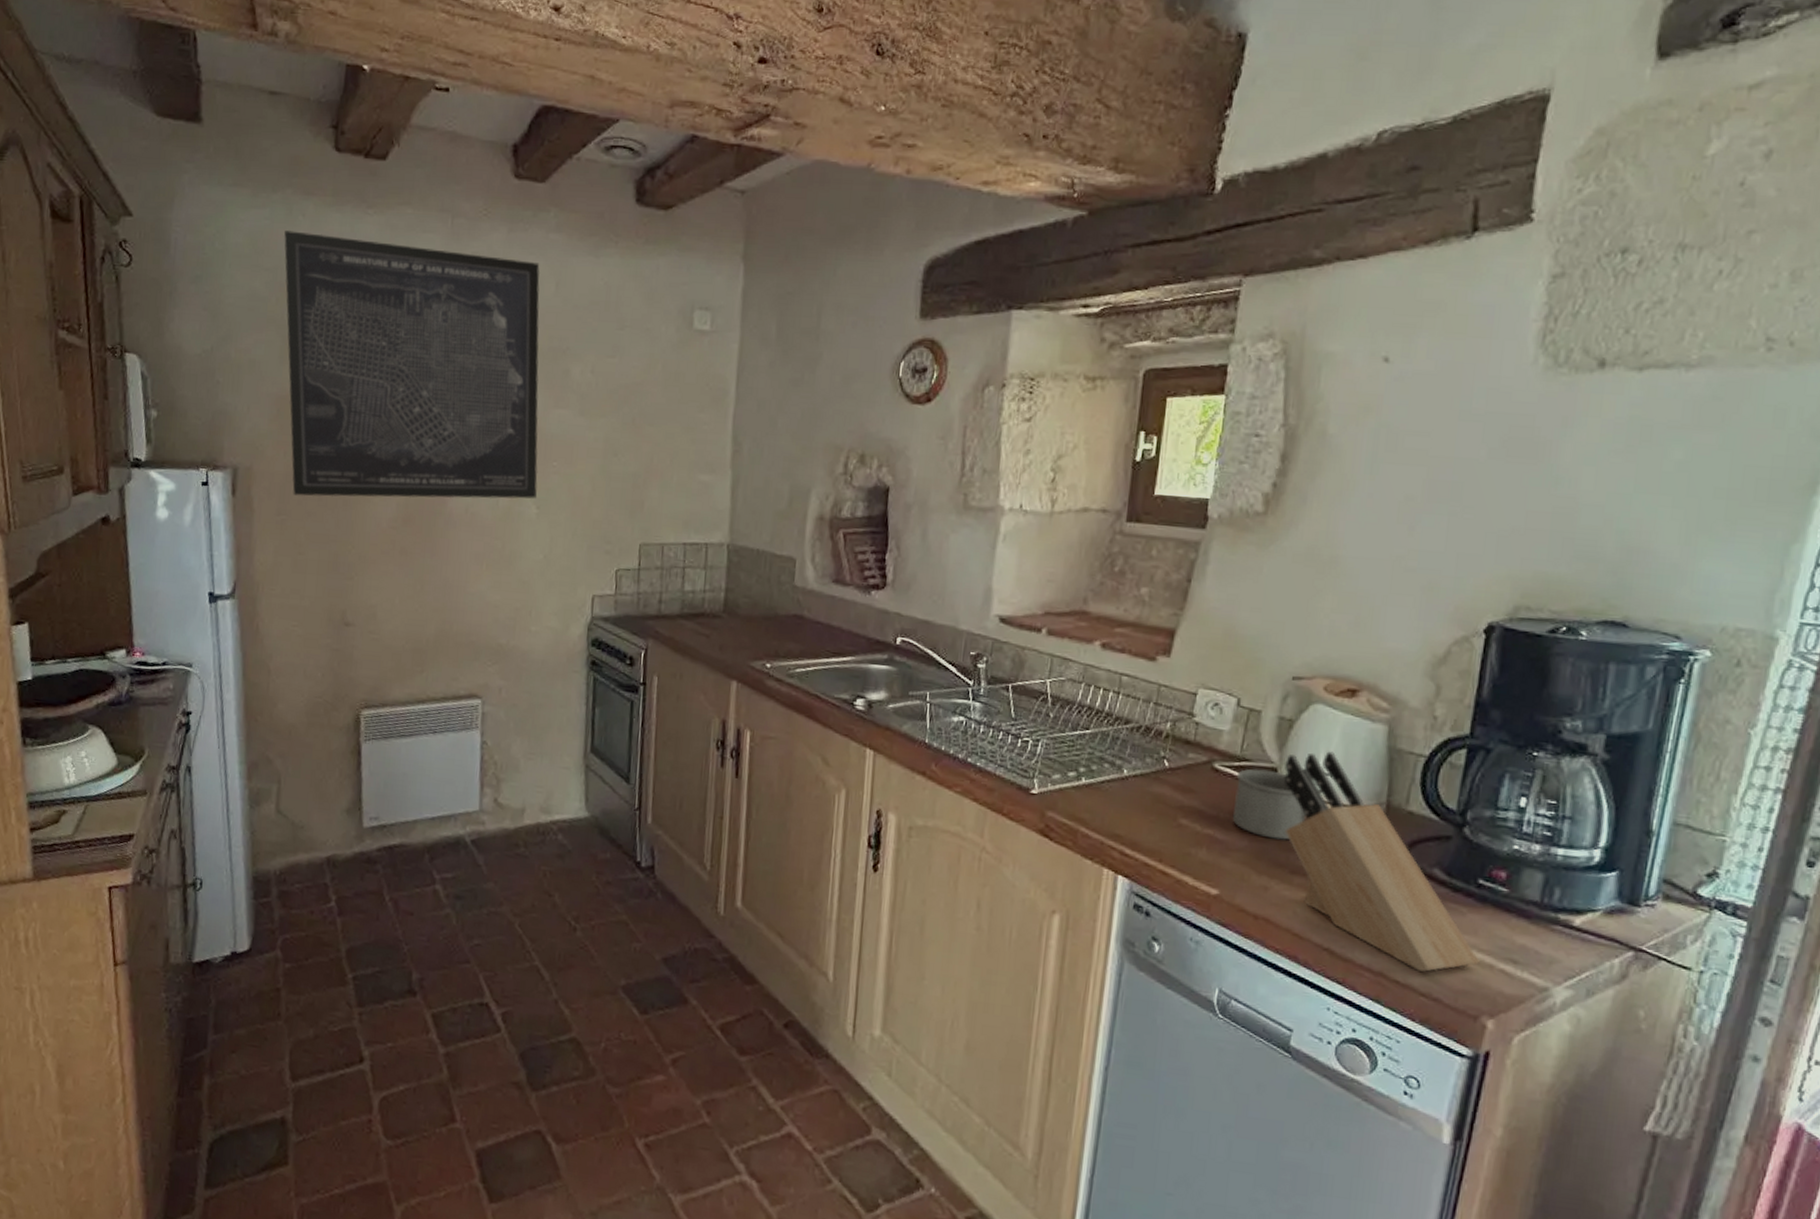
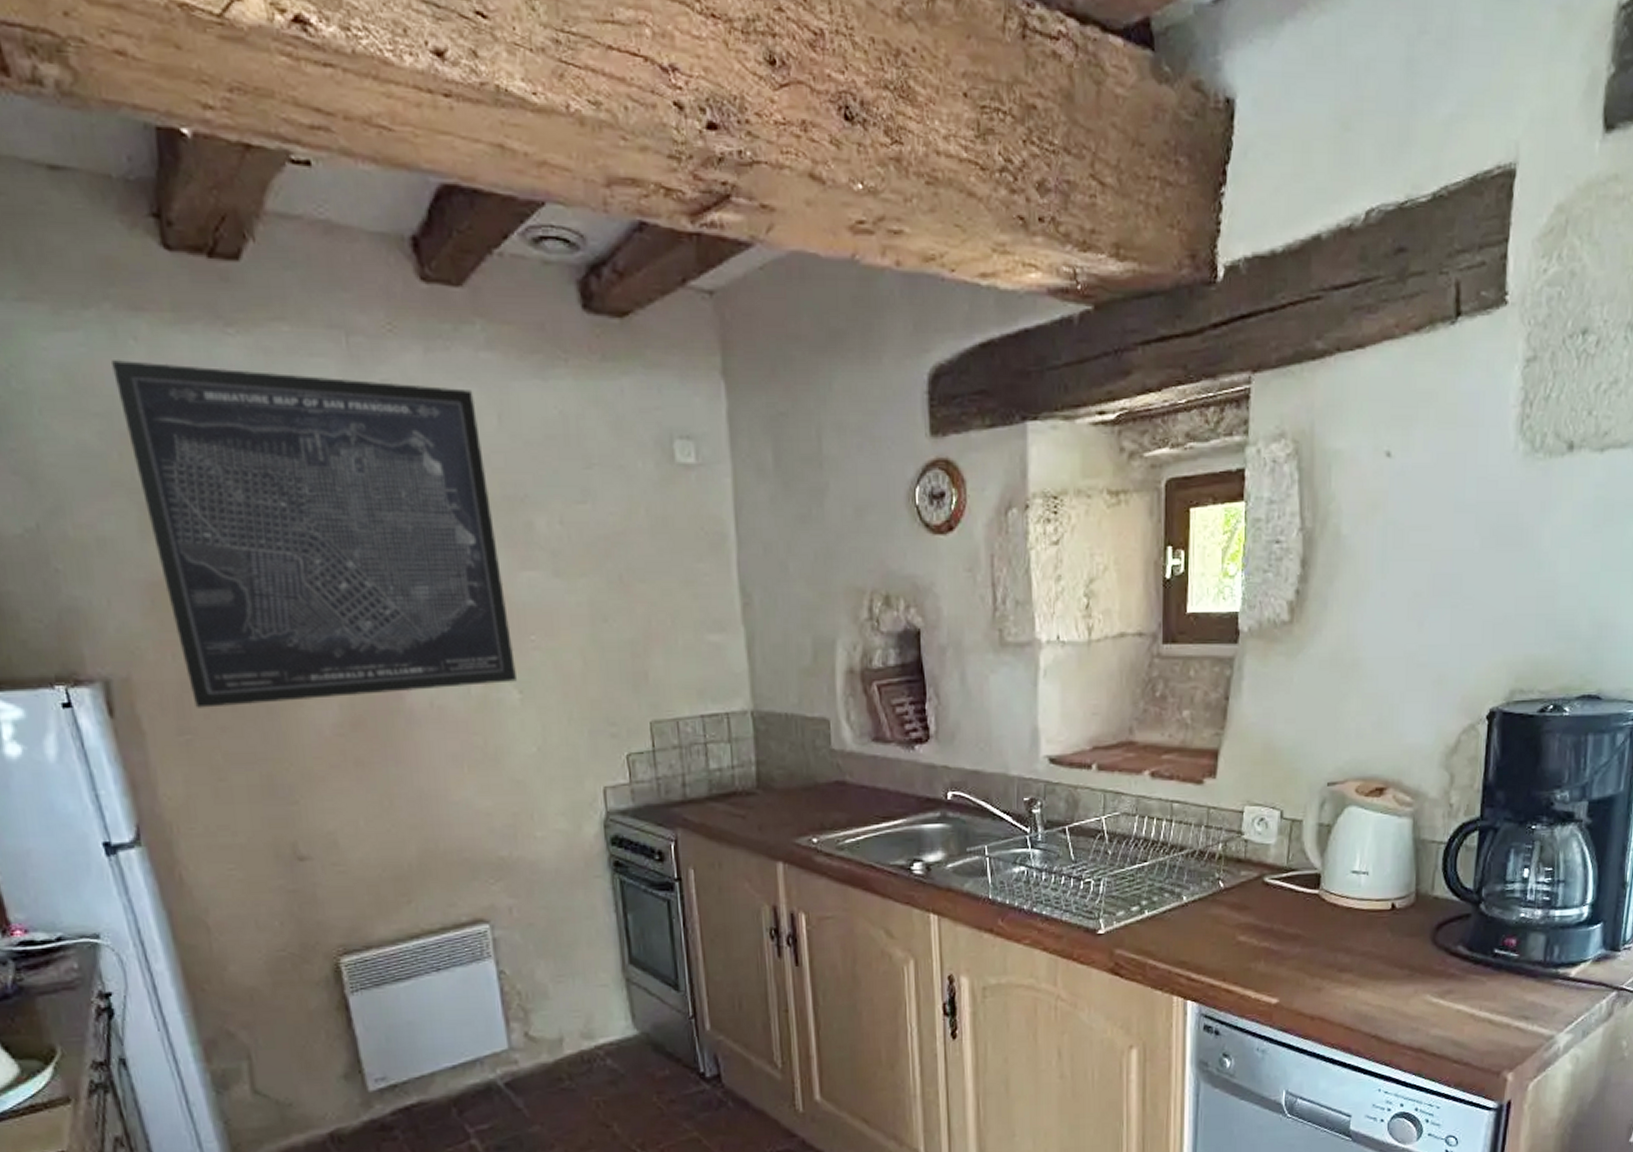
mug: present [1232,769,1323,840] -> none [1284,876,1361,942]
knife block: present [1283,751,1480,972] -> none [1327,850,1499,1041]

